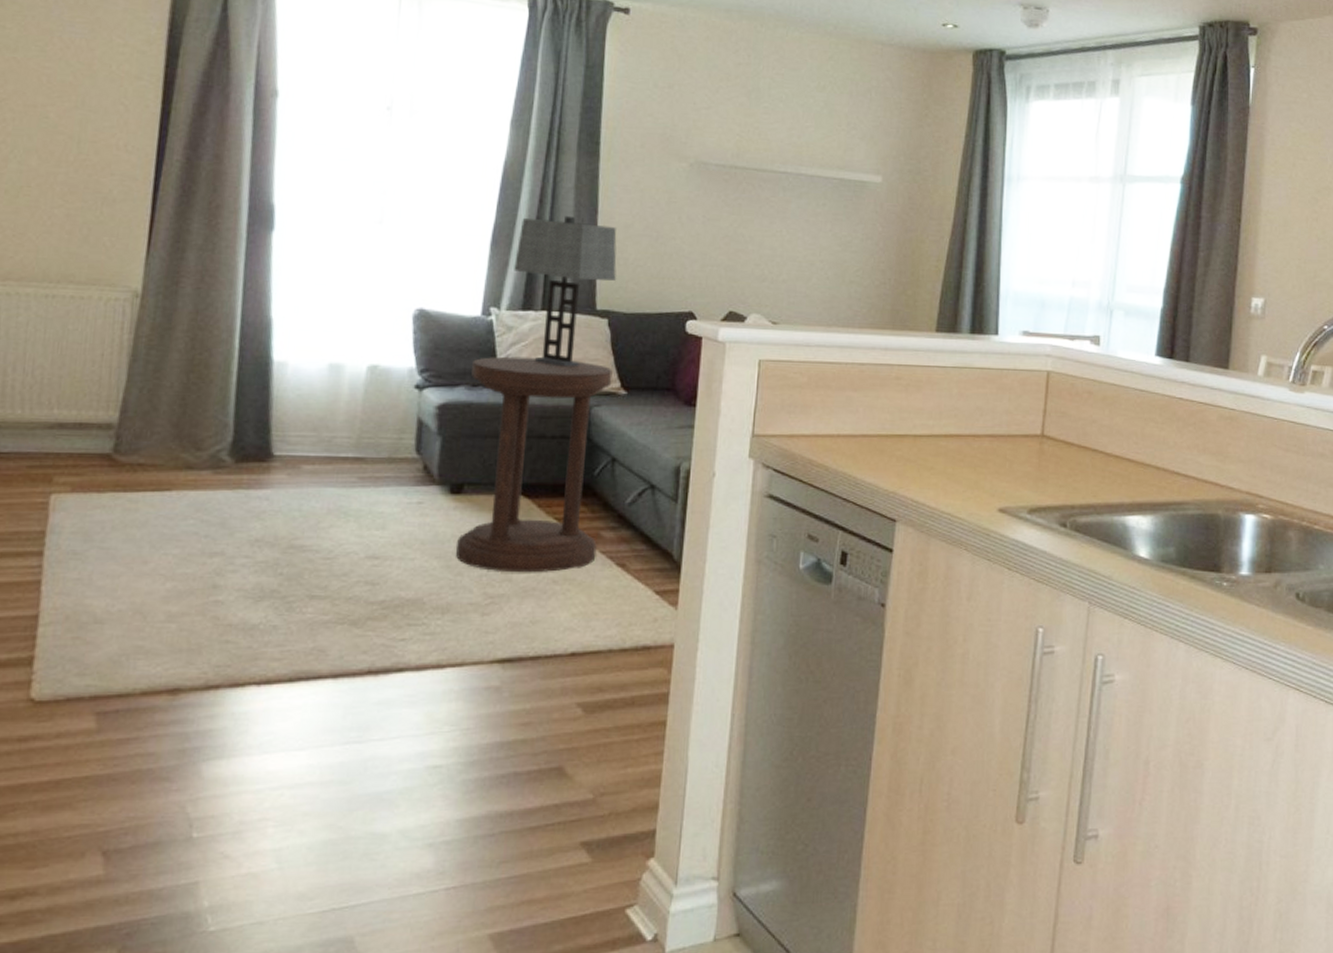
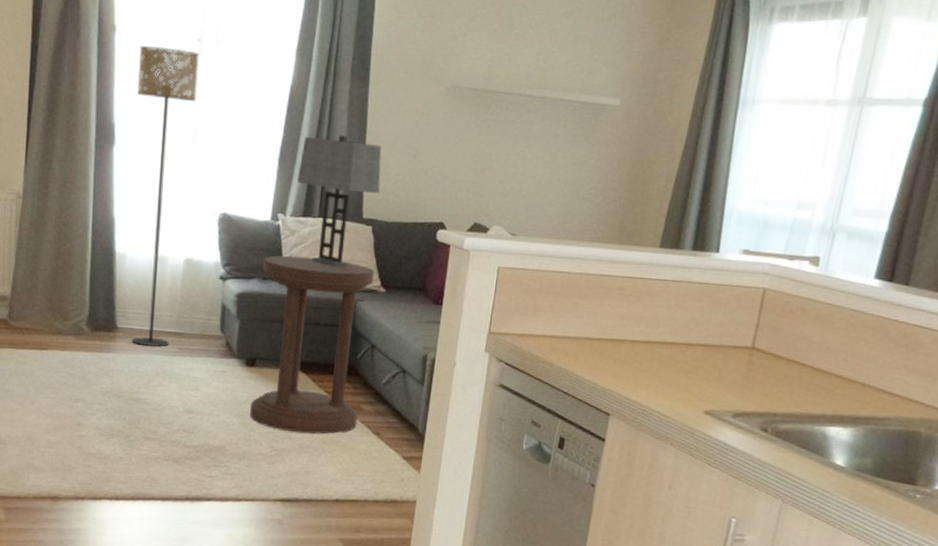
floor lamp: none [294,114,388,477] -> present [132,46,199,347]

